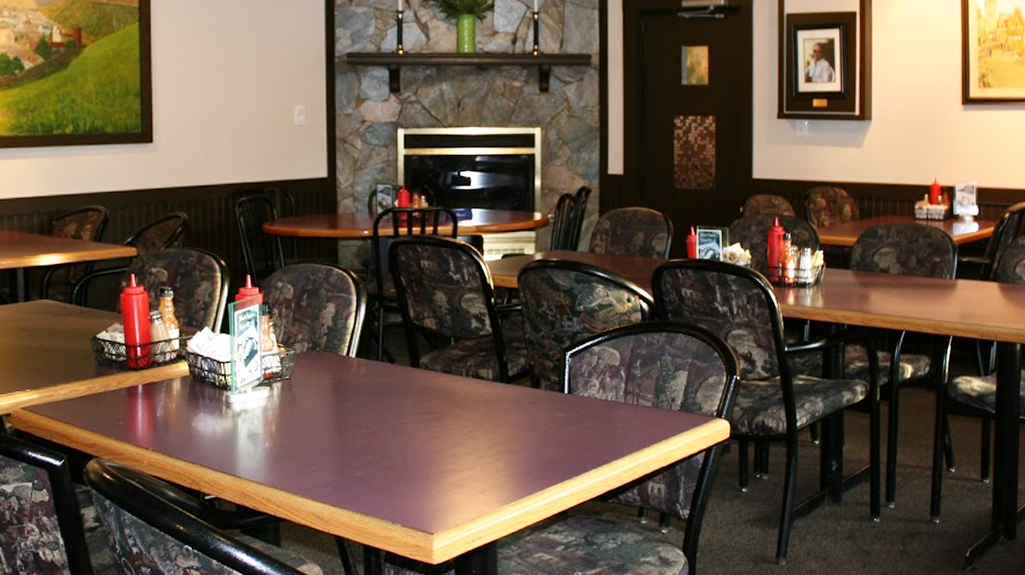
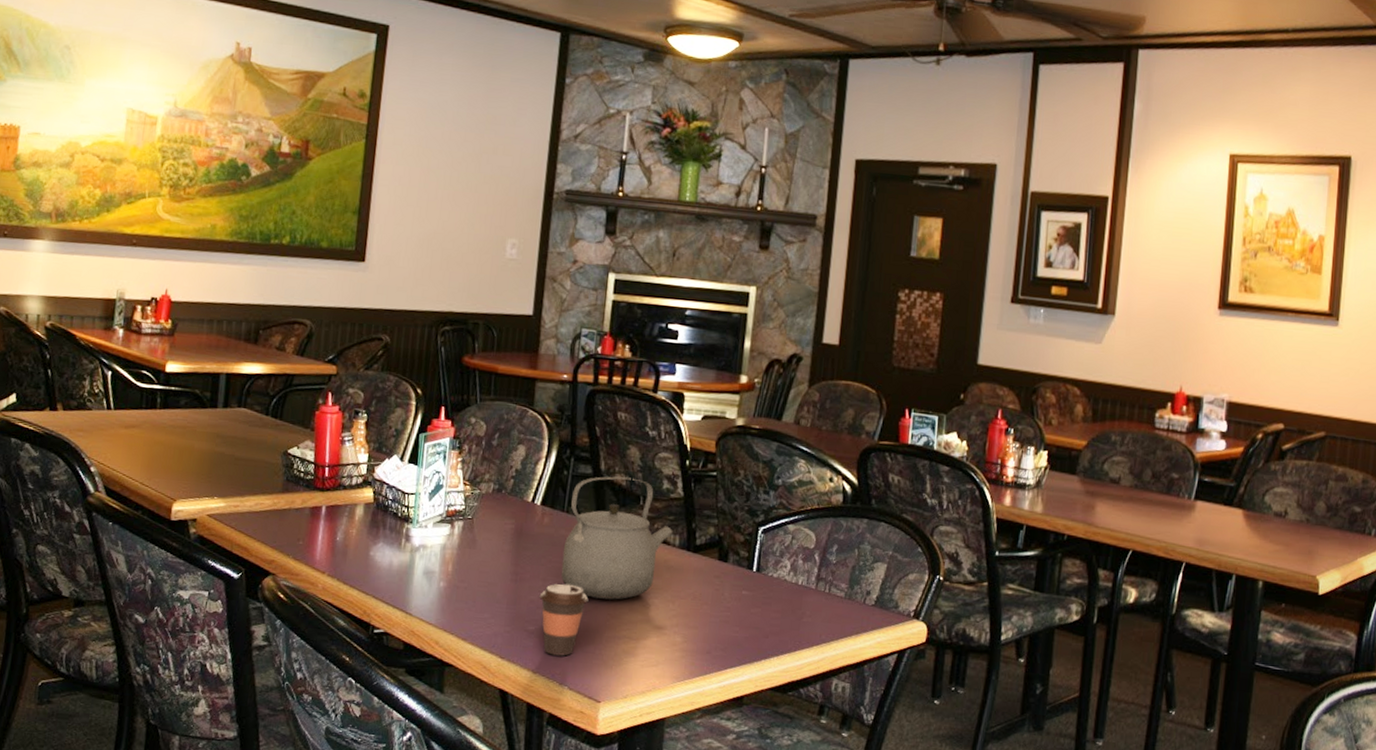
coffee cup: none [364,428,412,497] -> present [539,583,589,656]
tea kettle: none [382,321,486,438] -> present [561,476,673,600]

